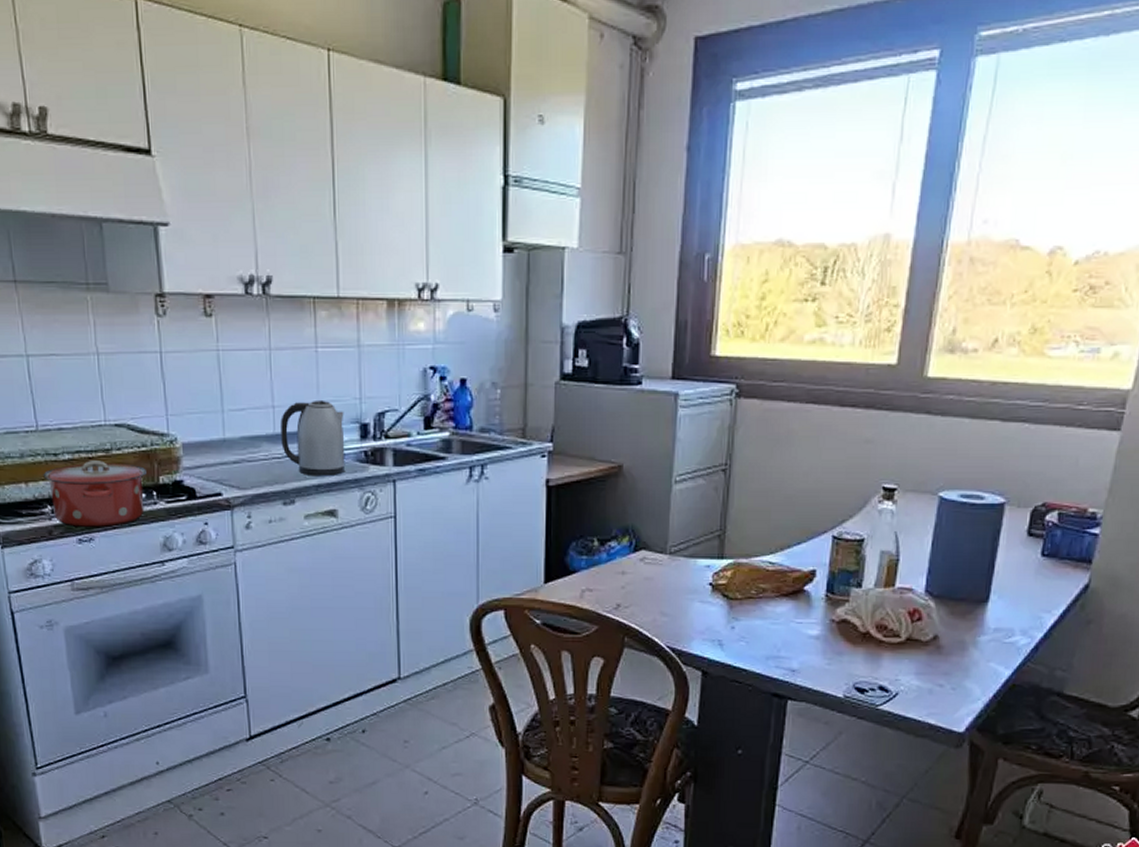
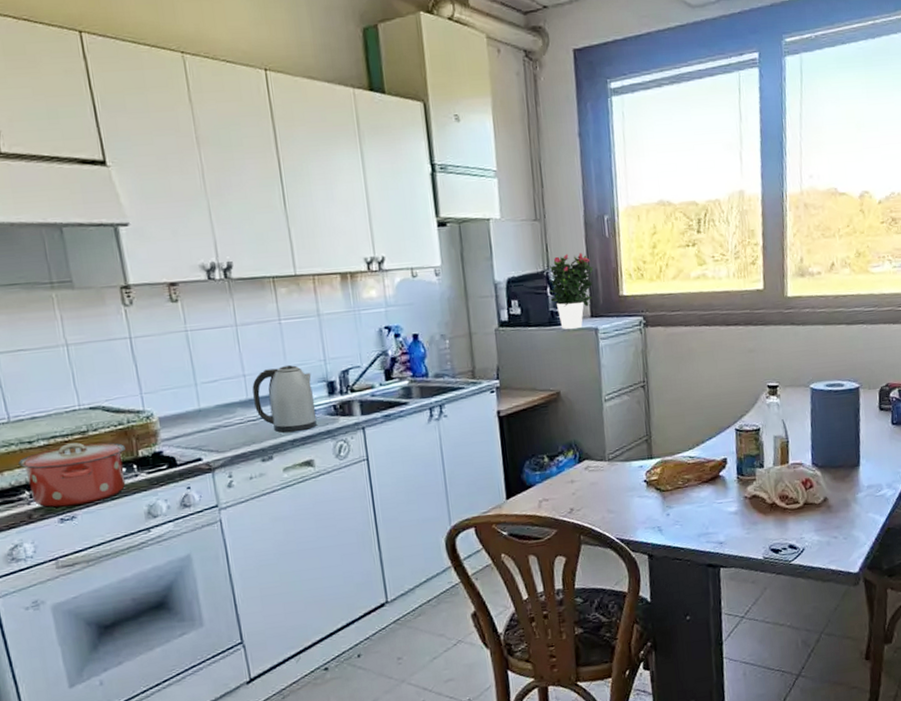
potted flower: none [625,298,683,392] -> present [548,253,594,330]

